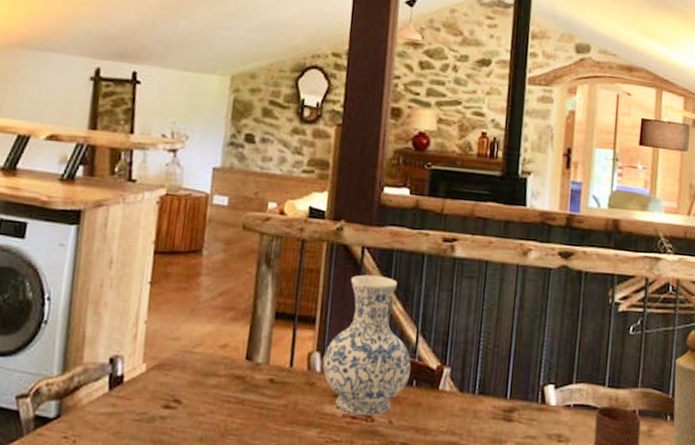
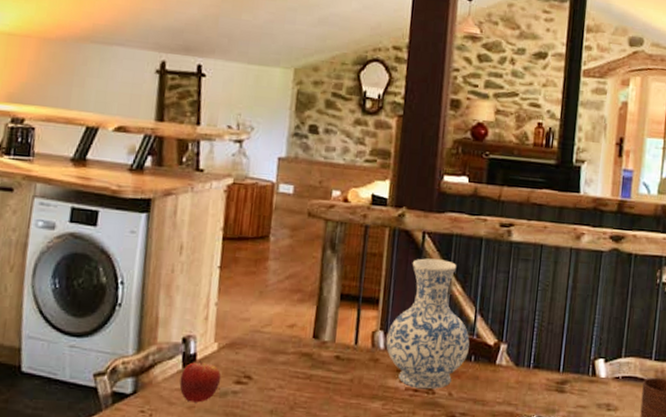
fruit: none [105,383,149,428] -> present [179,361,222,403]

